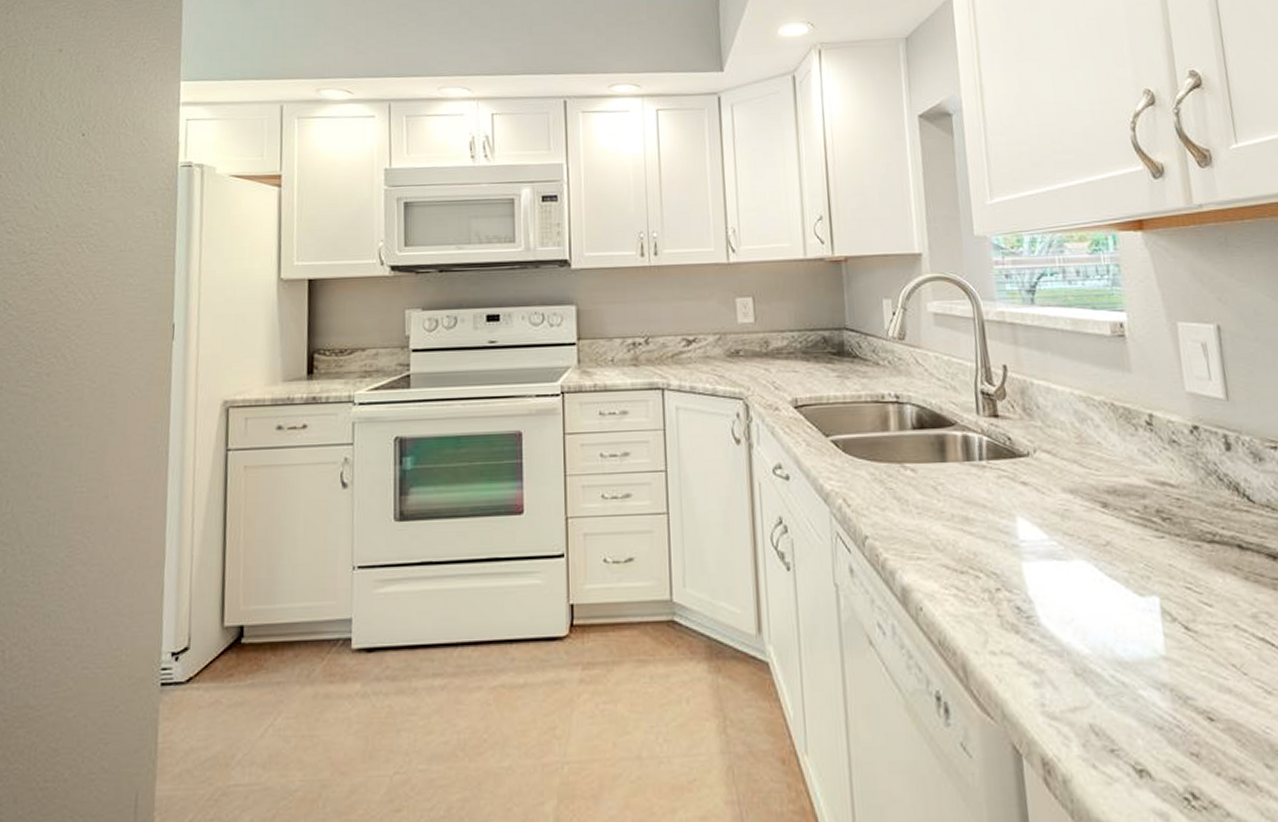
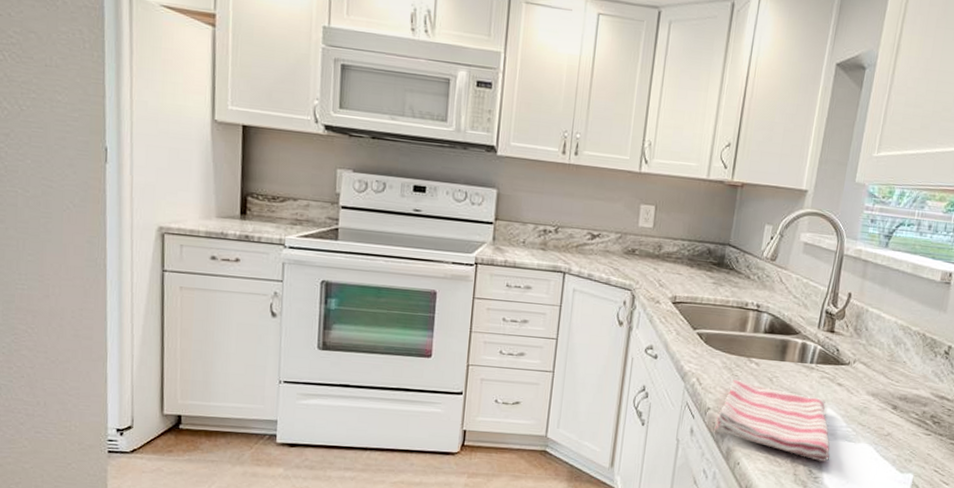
dish towel: none [879,493,1039,593] -> present [714,379,830,462]

